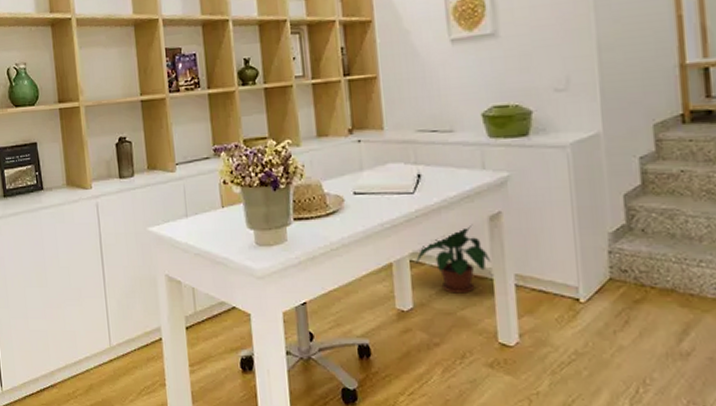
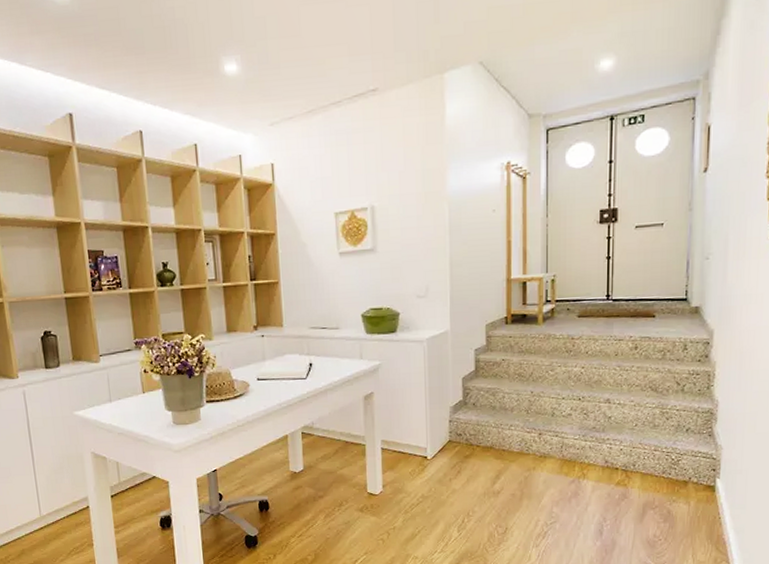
potted plant: present [416,224,492,293] -> none [306,402,365,457]

